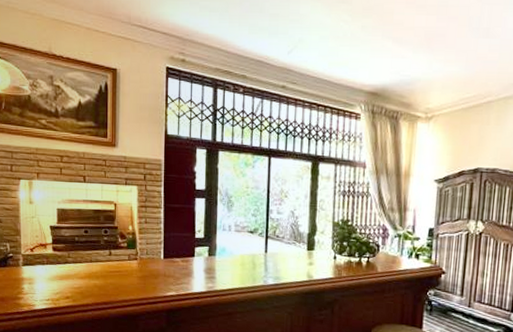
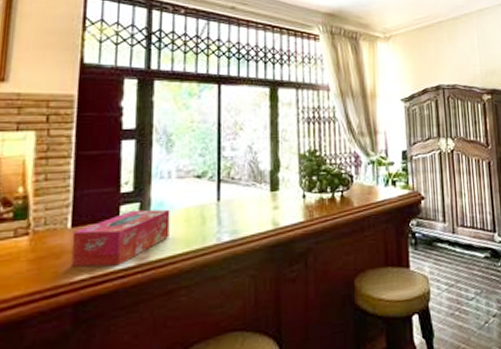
tissue box: none [164,251,230,290] -> present [70,209,170,267]

